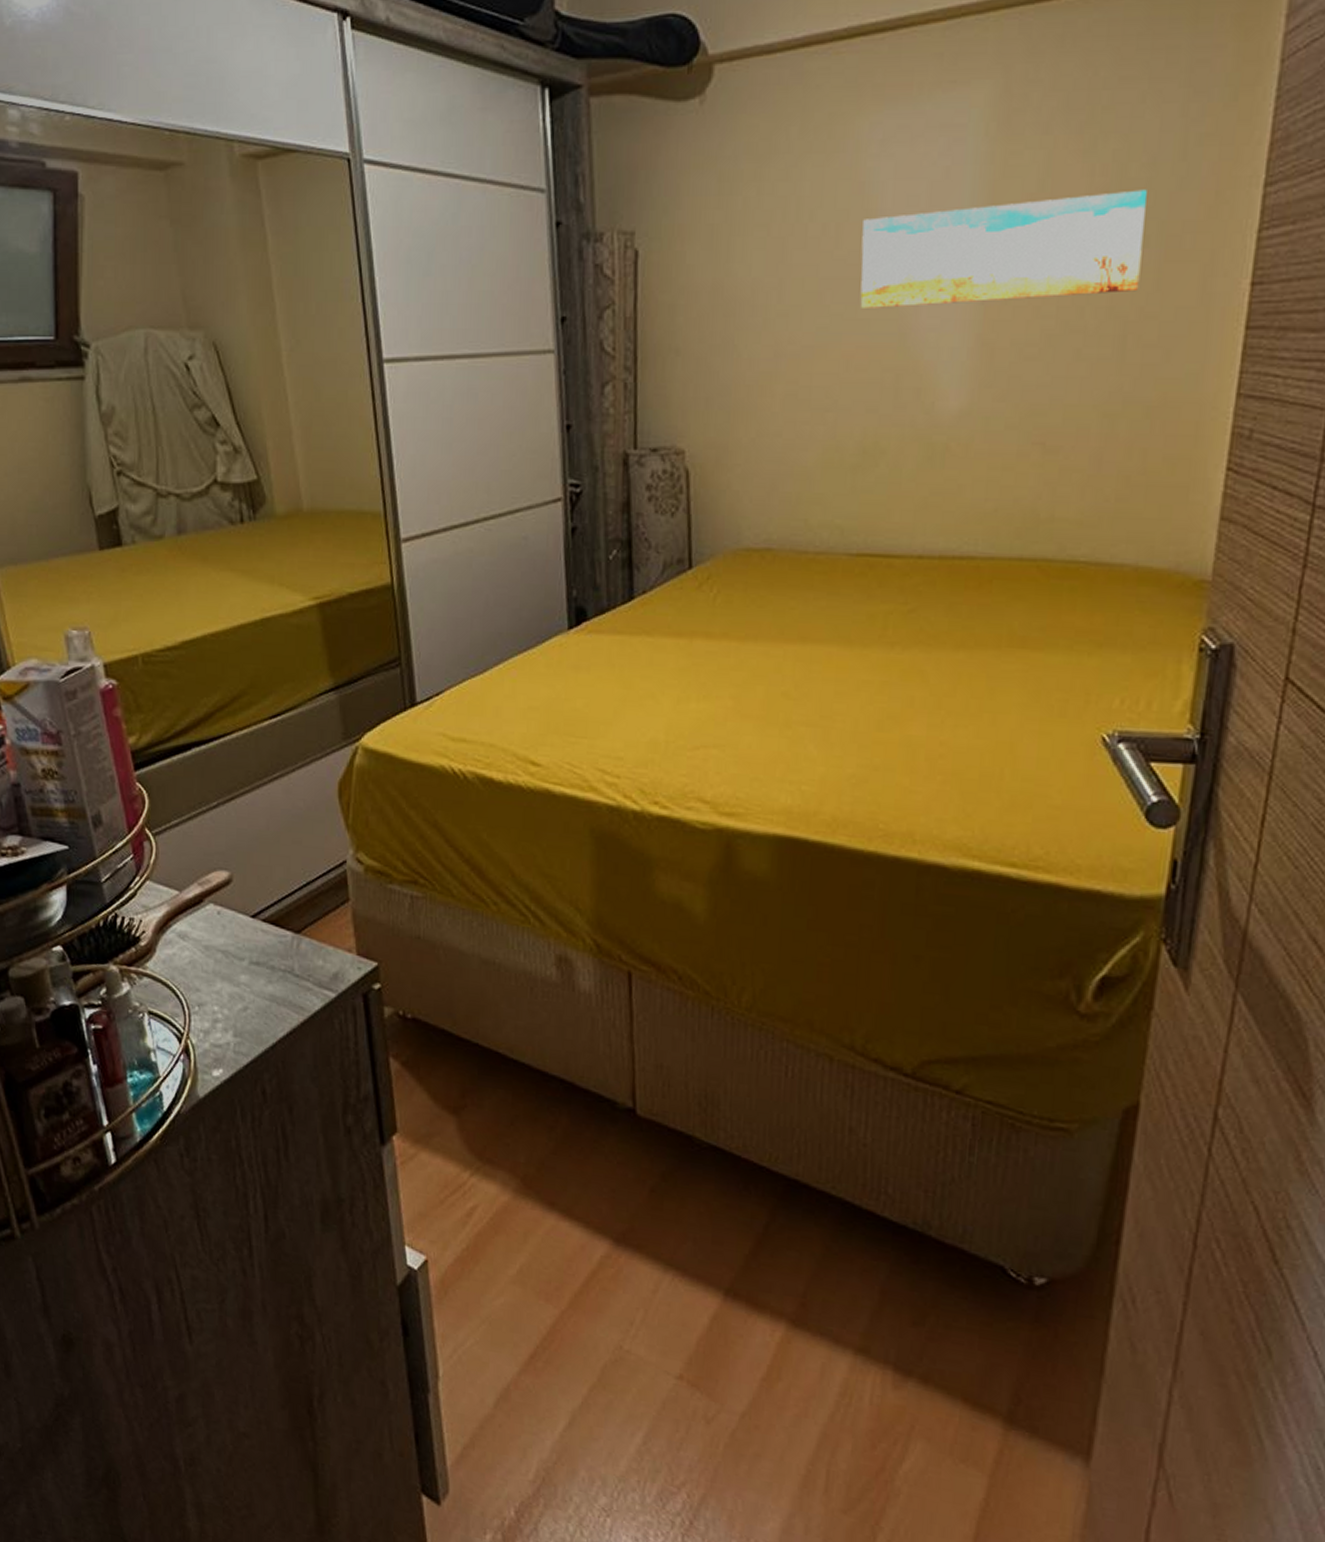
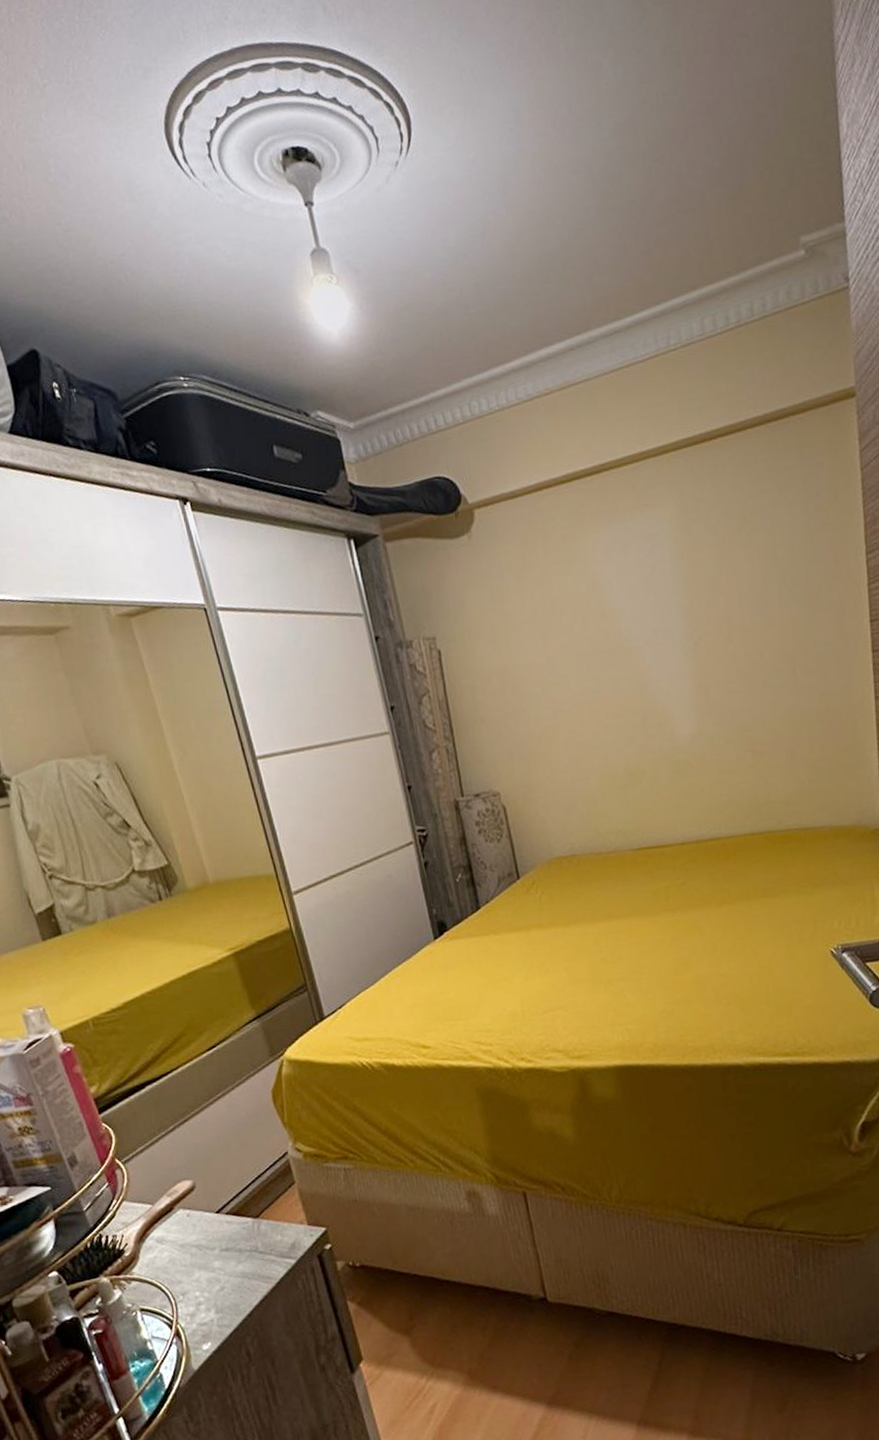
wall art: present [860,189,1147,308] -> none [600,565,798,672]

